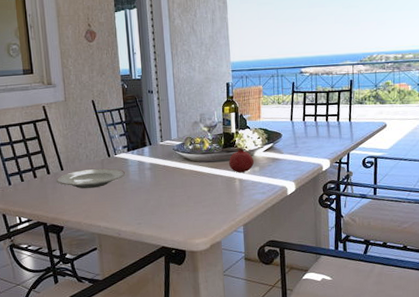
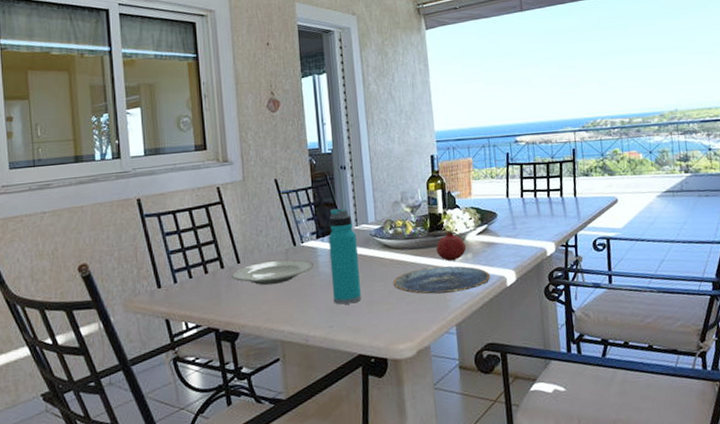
water bottle: none [137,126,165,206] -> present [328,208,361,305]
plate: none [191,177,274,200] -> present [393,266,491,294]

